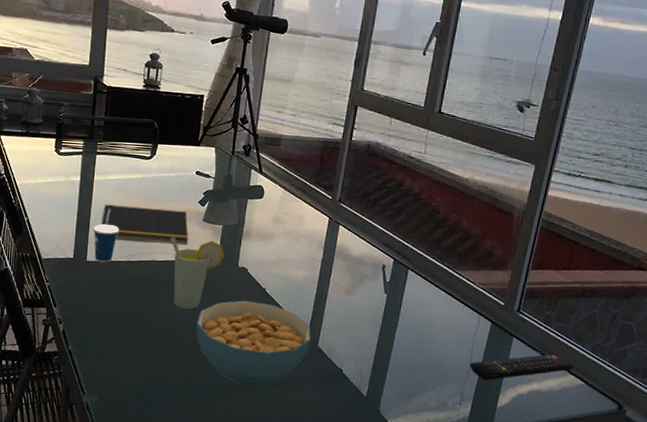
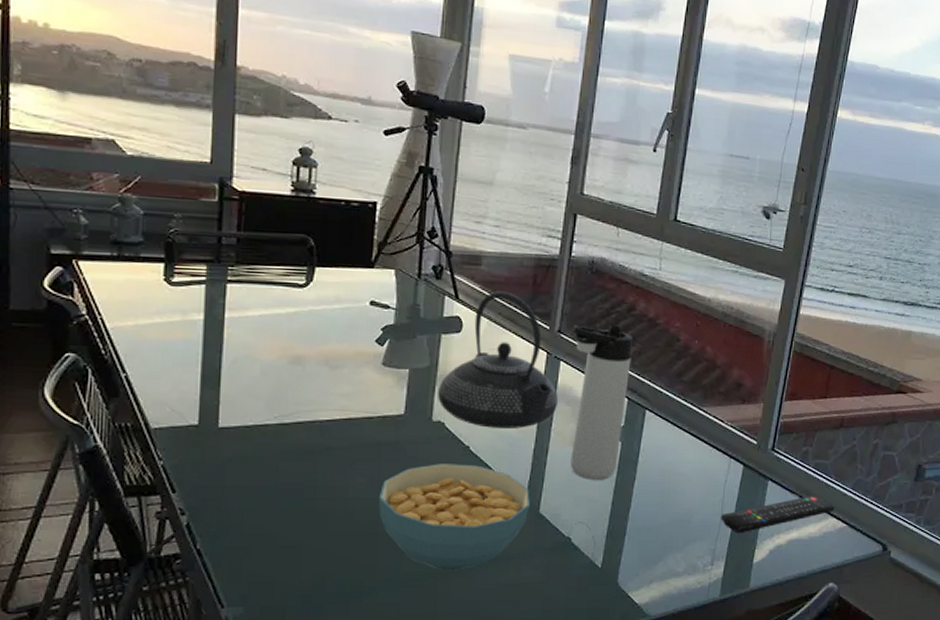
cup: present [94,209,119,263] -> none [227,356,264,428]
notepad: present [101,204,188,245] -> none [237,349,363,398]
cup: present [170,237,225,310] -> none [338,388,415,481]
teapot: none [242,167,336,278] -> present [437,291,558,428]
thermos bottle: none [344,196,399,325] -> present [570,324,632,480]

